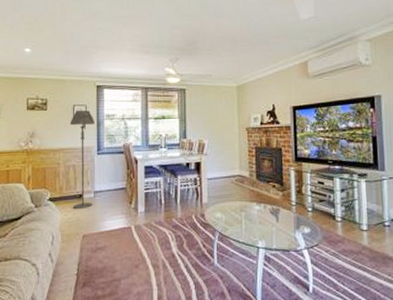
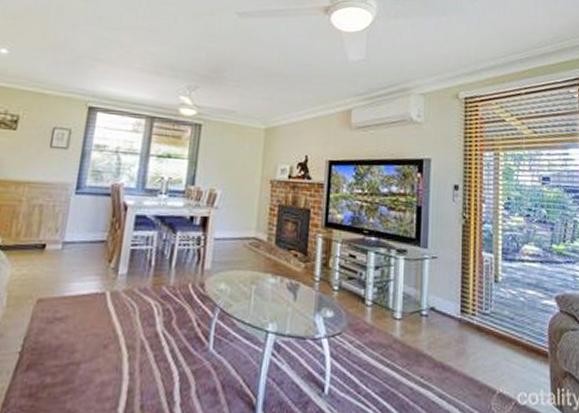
floor lamp: present [69,110,94,210] -> none [29,135,79,265]

